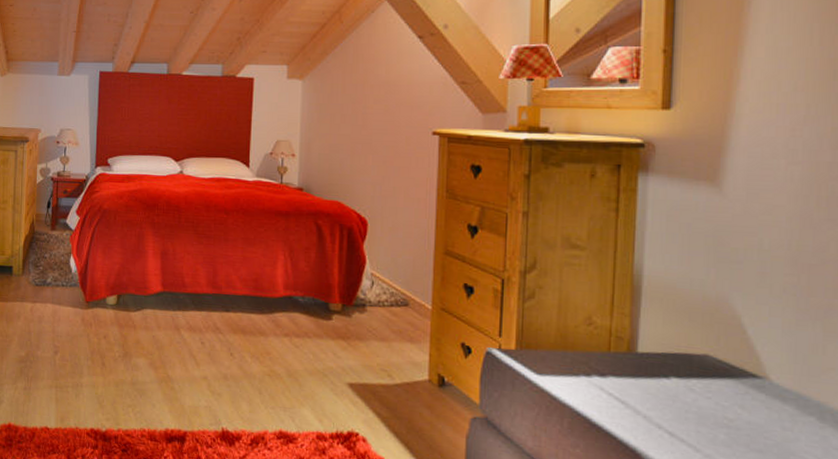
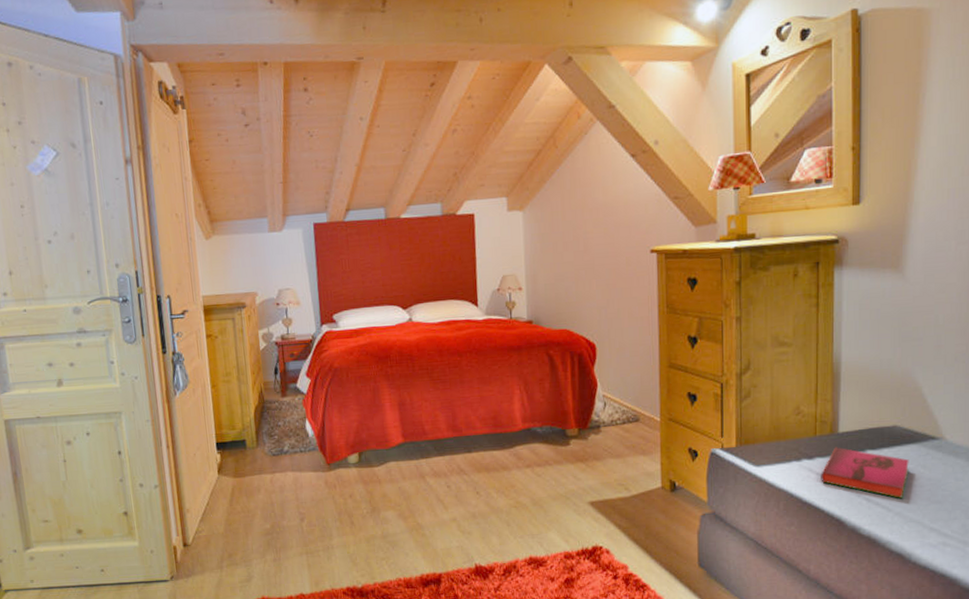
hardback book: none [613,368,723,439] -> present [821,447,909,498]

